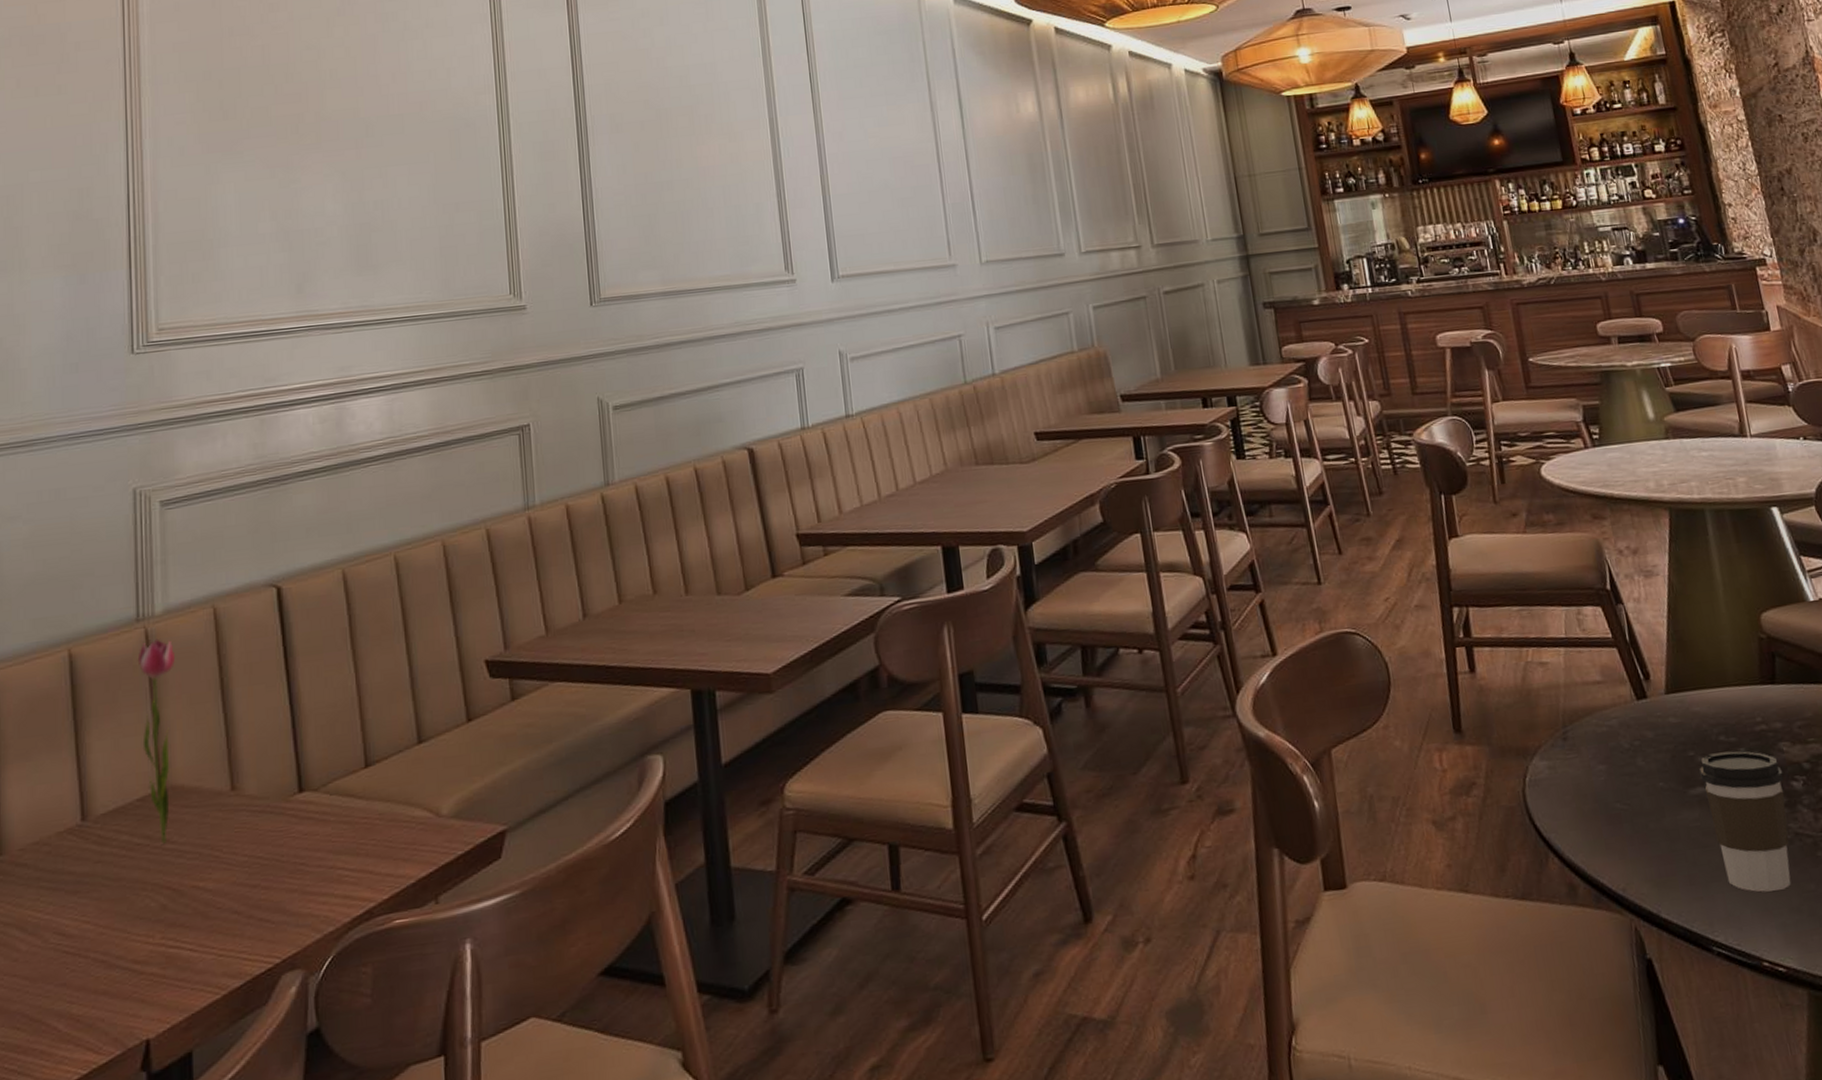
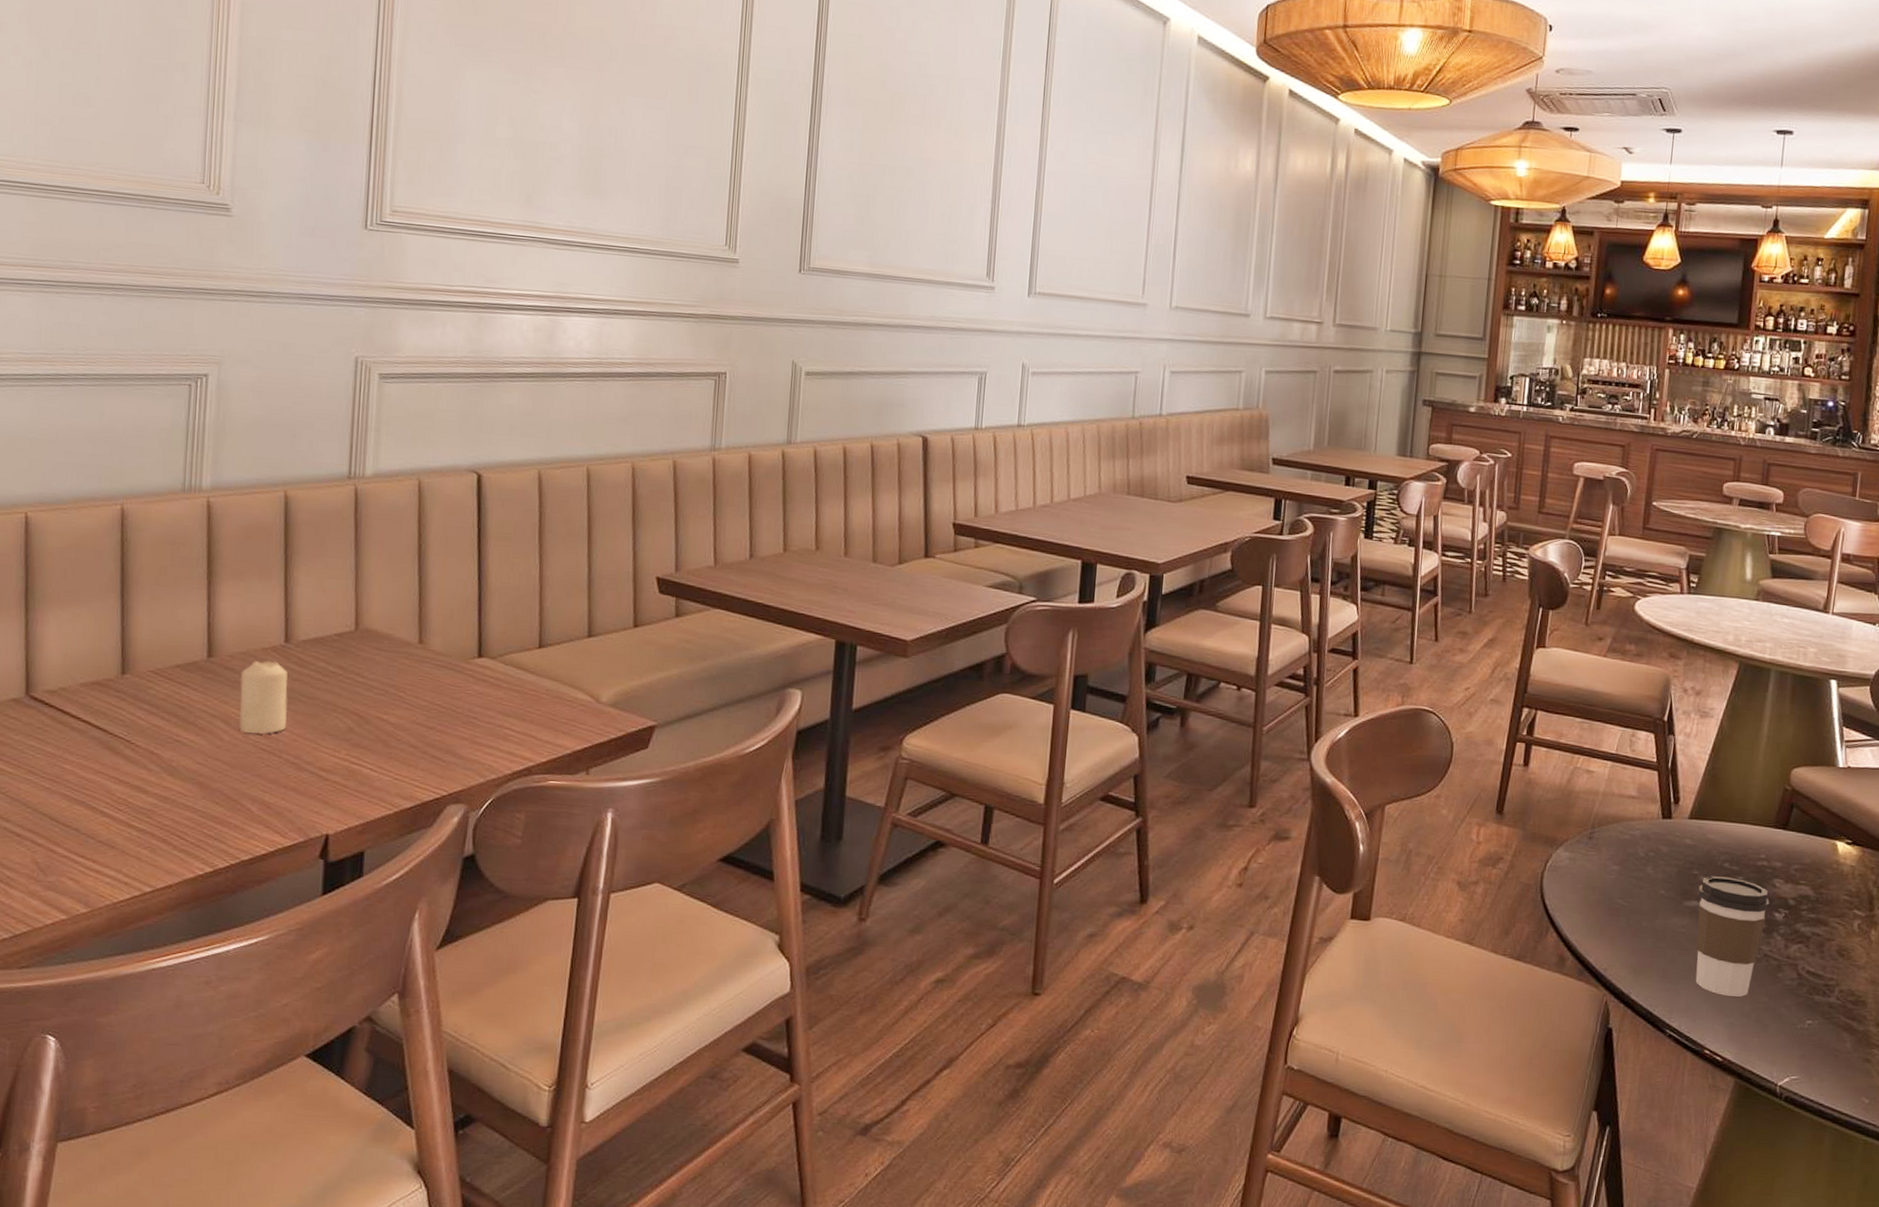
candle: none [35,845,90,937] -> present [239,661,288,734]
flower: present [137,639,175,844] -> none [344,497,380,677]

